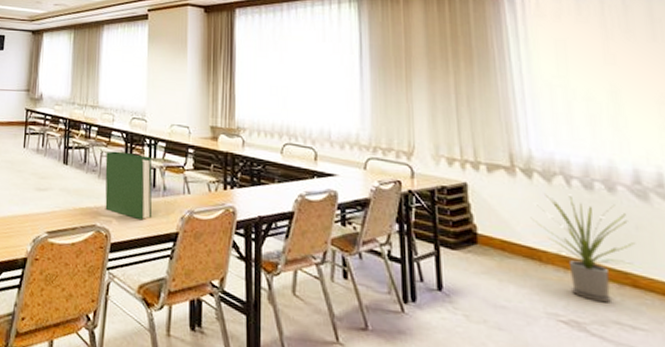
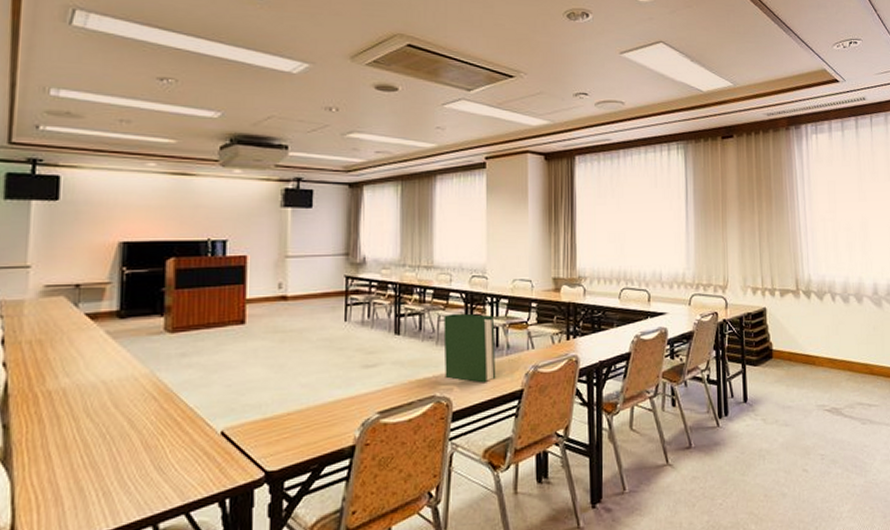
house plant: present [530,194,636,303] -> none [808,309,873,390]

